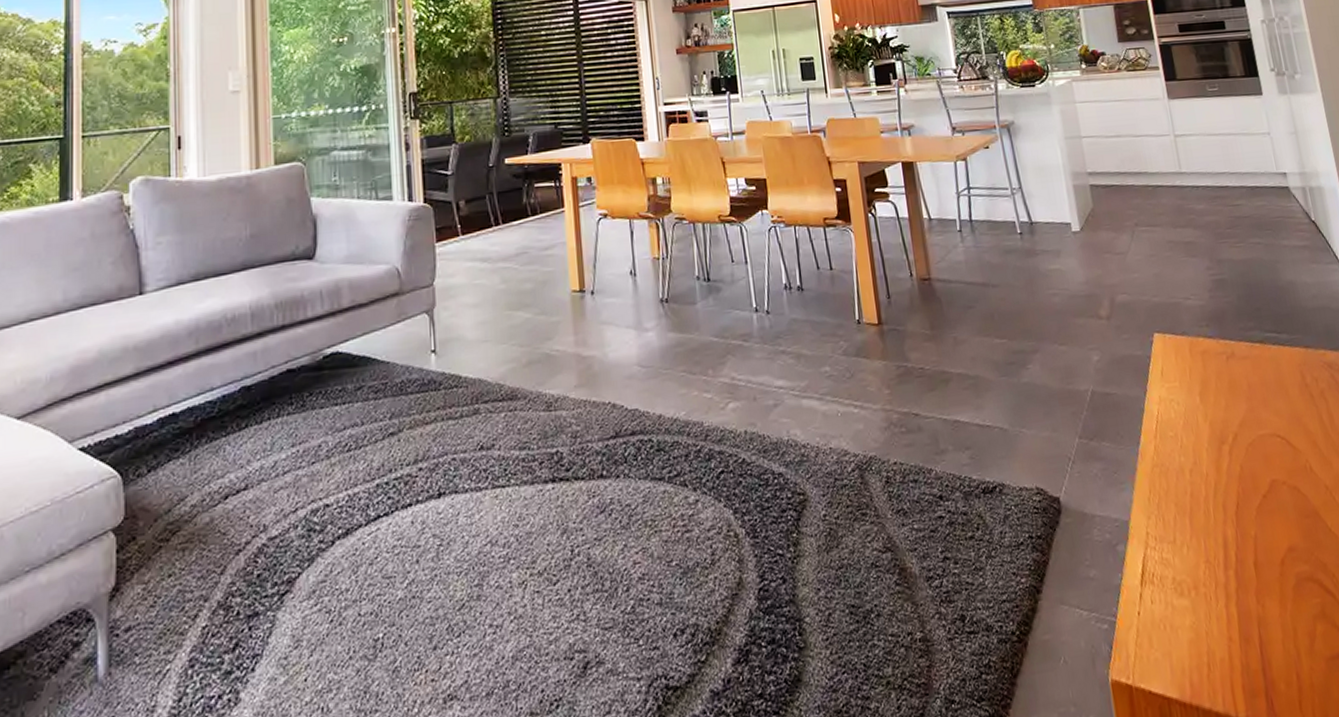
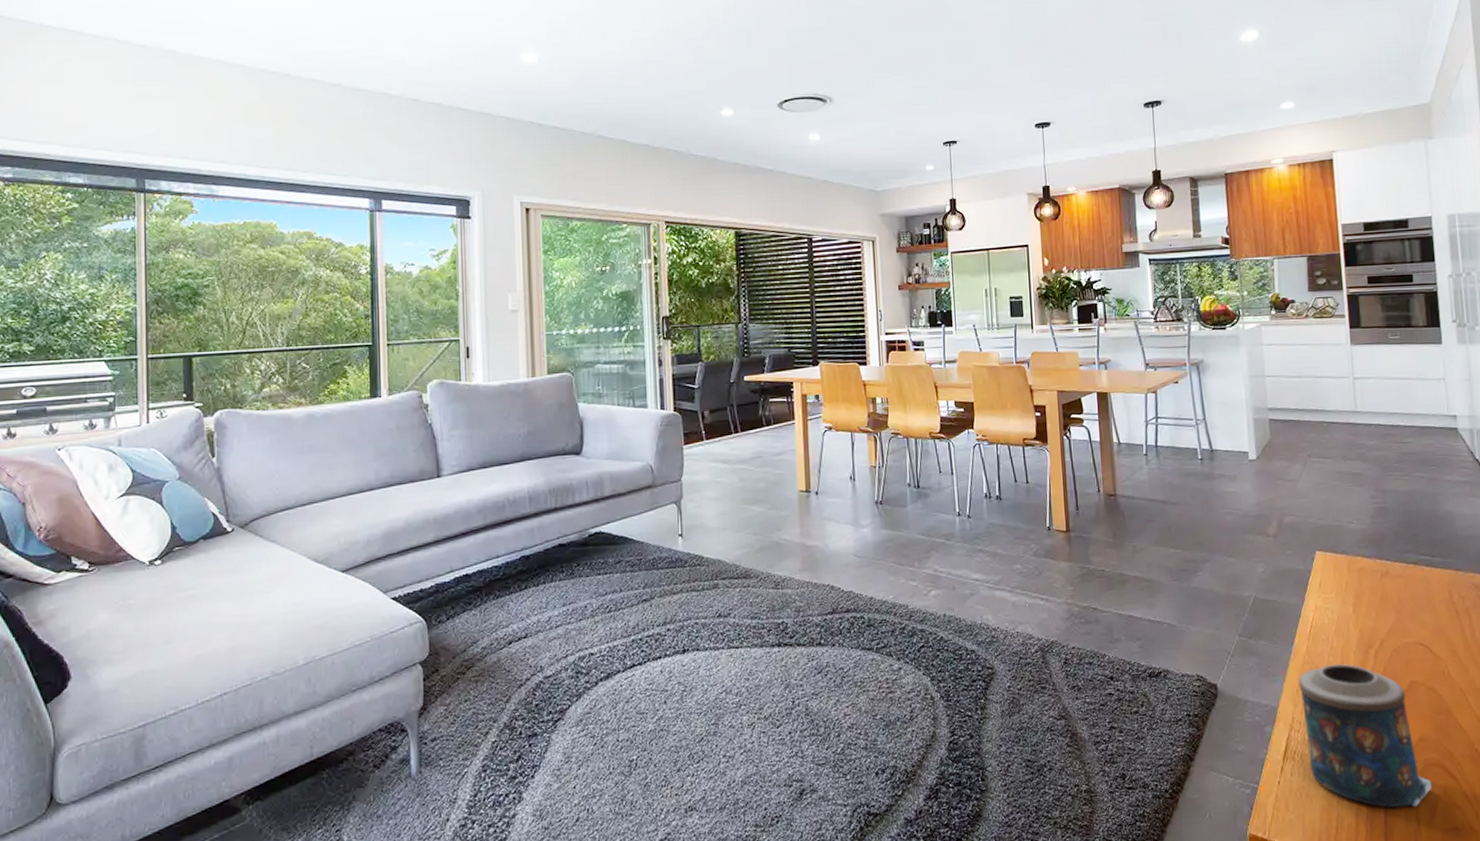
candle: none [1149,463,1308,636] -> present [1298,663,1432,808]

